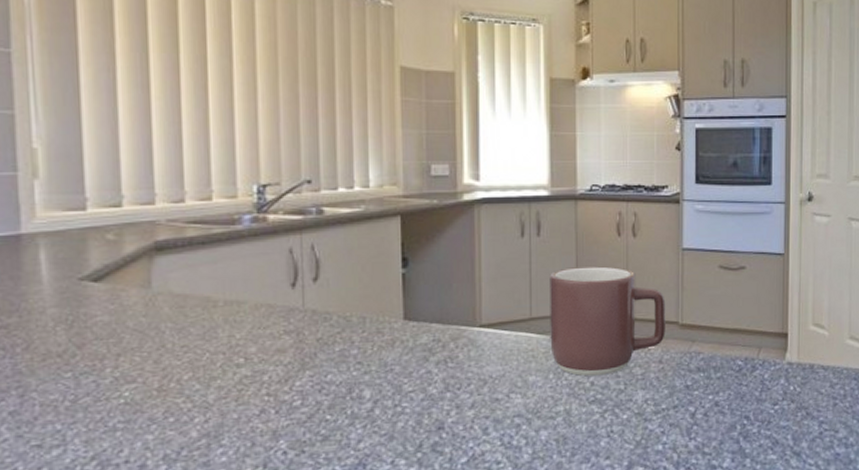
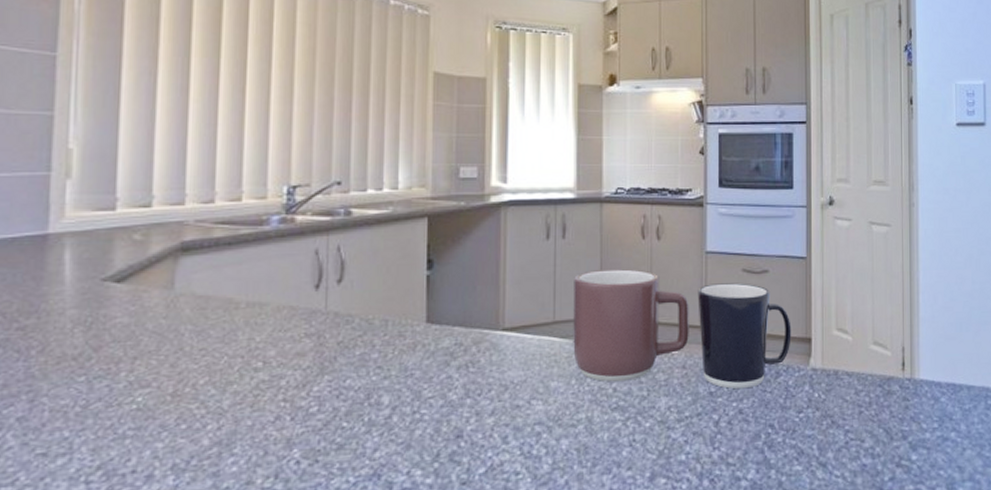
mug: none [674,279,768,383] -> present [698,283,791,390]

